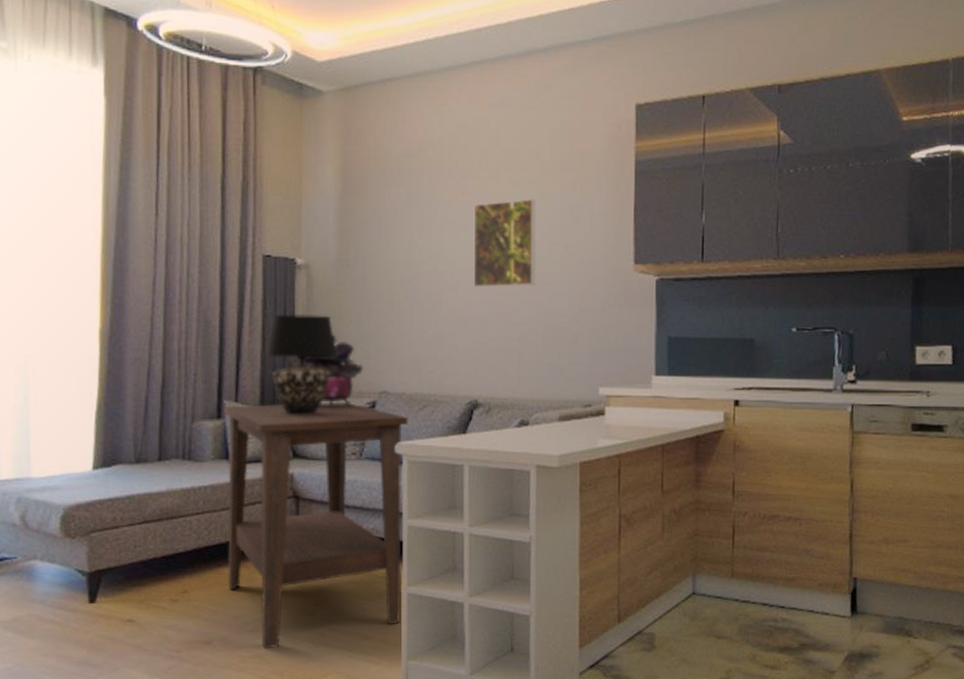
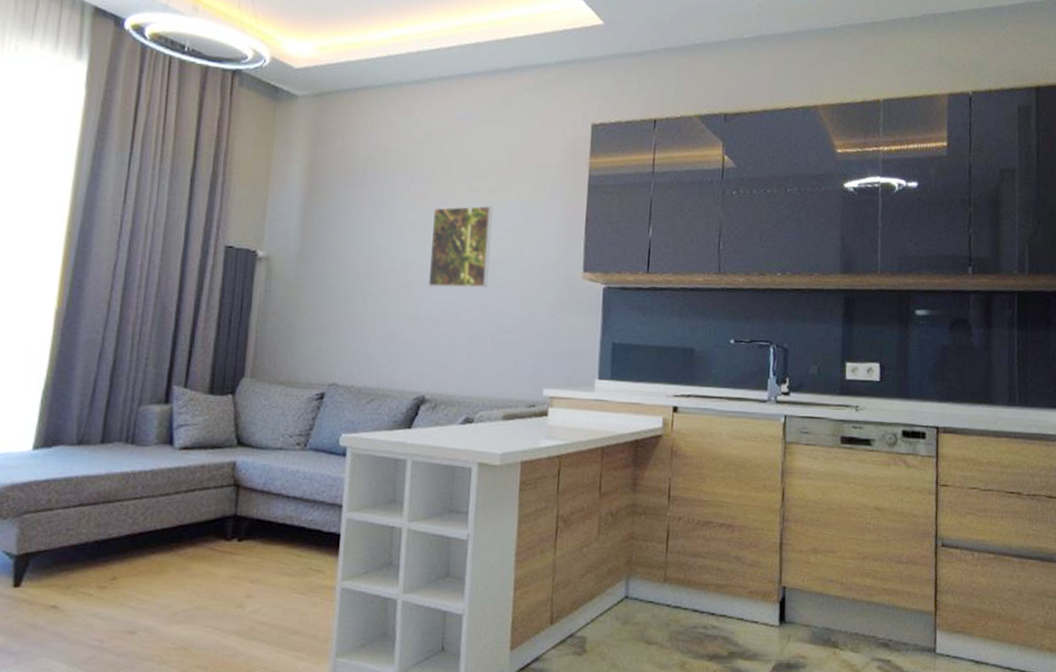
side table: present [224,402,409,649] -> none [159,390,356,641]
table lamp: present [266,314,337,415] -> none [219,303,290,404]
potted plant: present [286,334,364,407] -> none [239,325,316,397]

